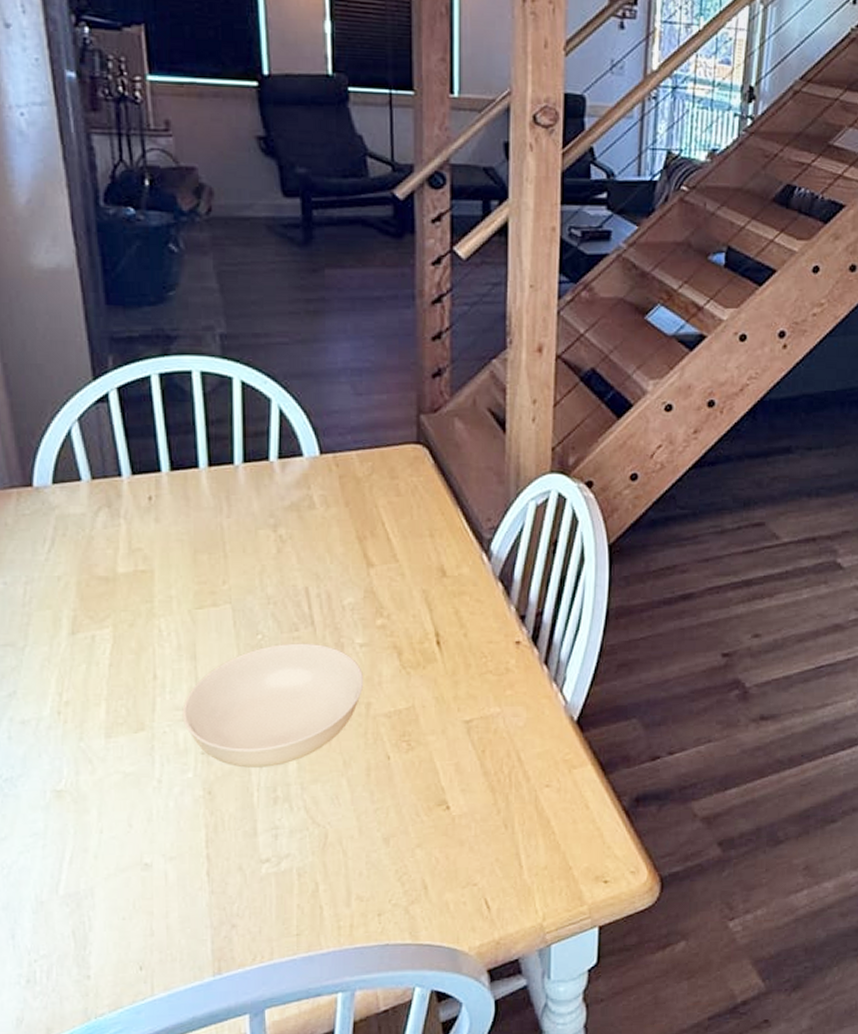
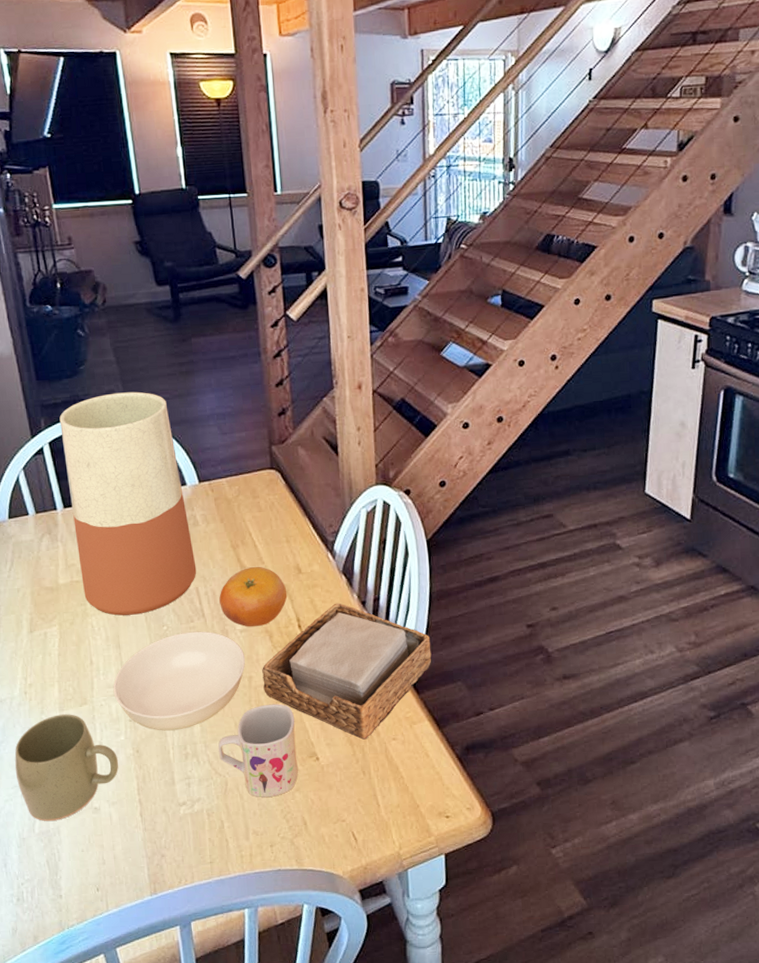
mug: none [36,742,183,880] -> present [14,714,119,821]
vase: none [134,330,308,618] -> present [59,391,197,616]
mug: none [318,738,423,854] -> present [217,704,298,797]
fruit: none [335,564,426,641] -> present [219,566,288,627]
napkin holder: none [385,616,603,786] -> present [262,603,432,740]

